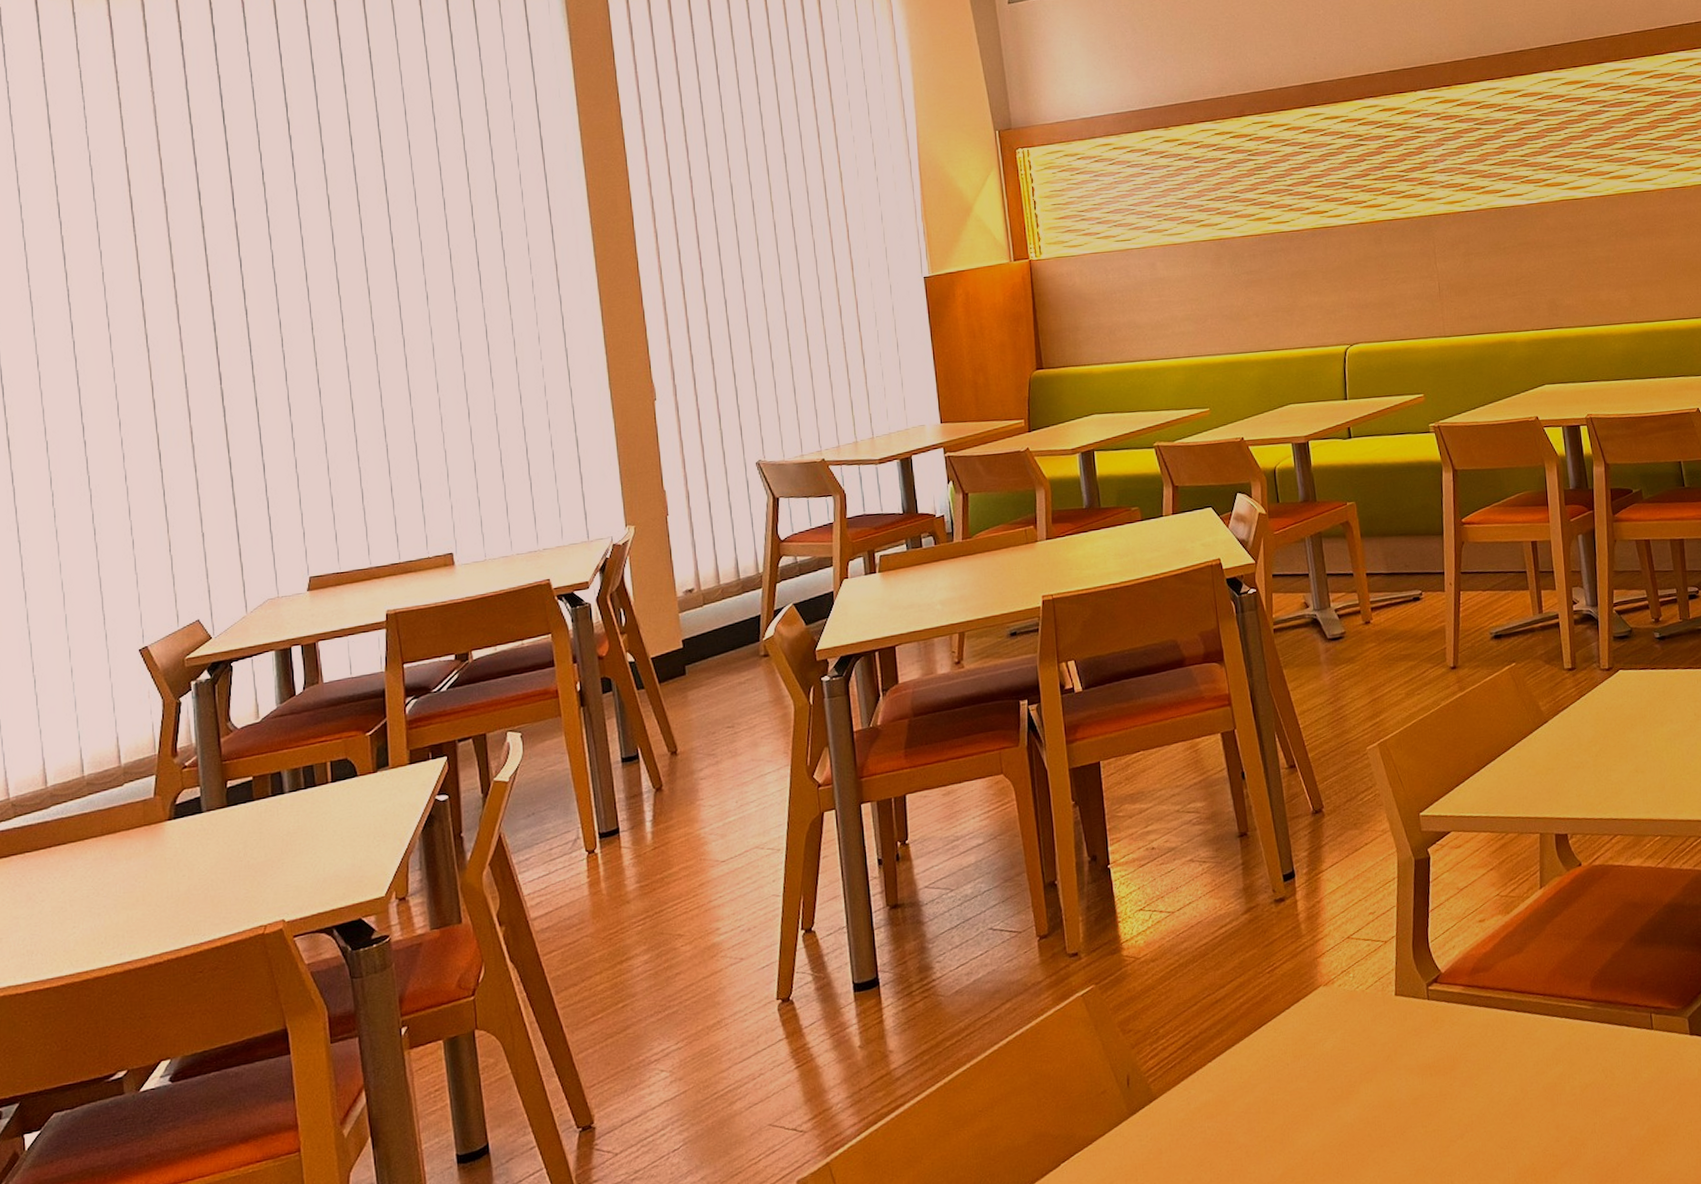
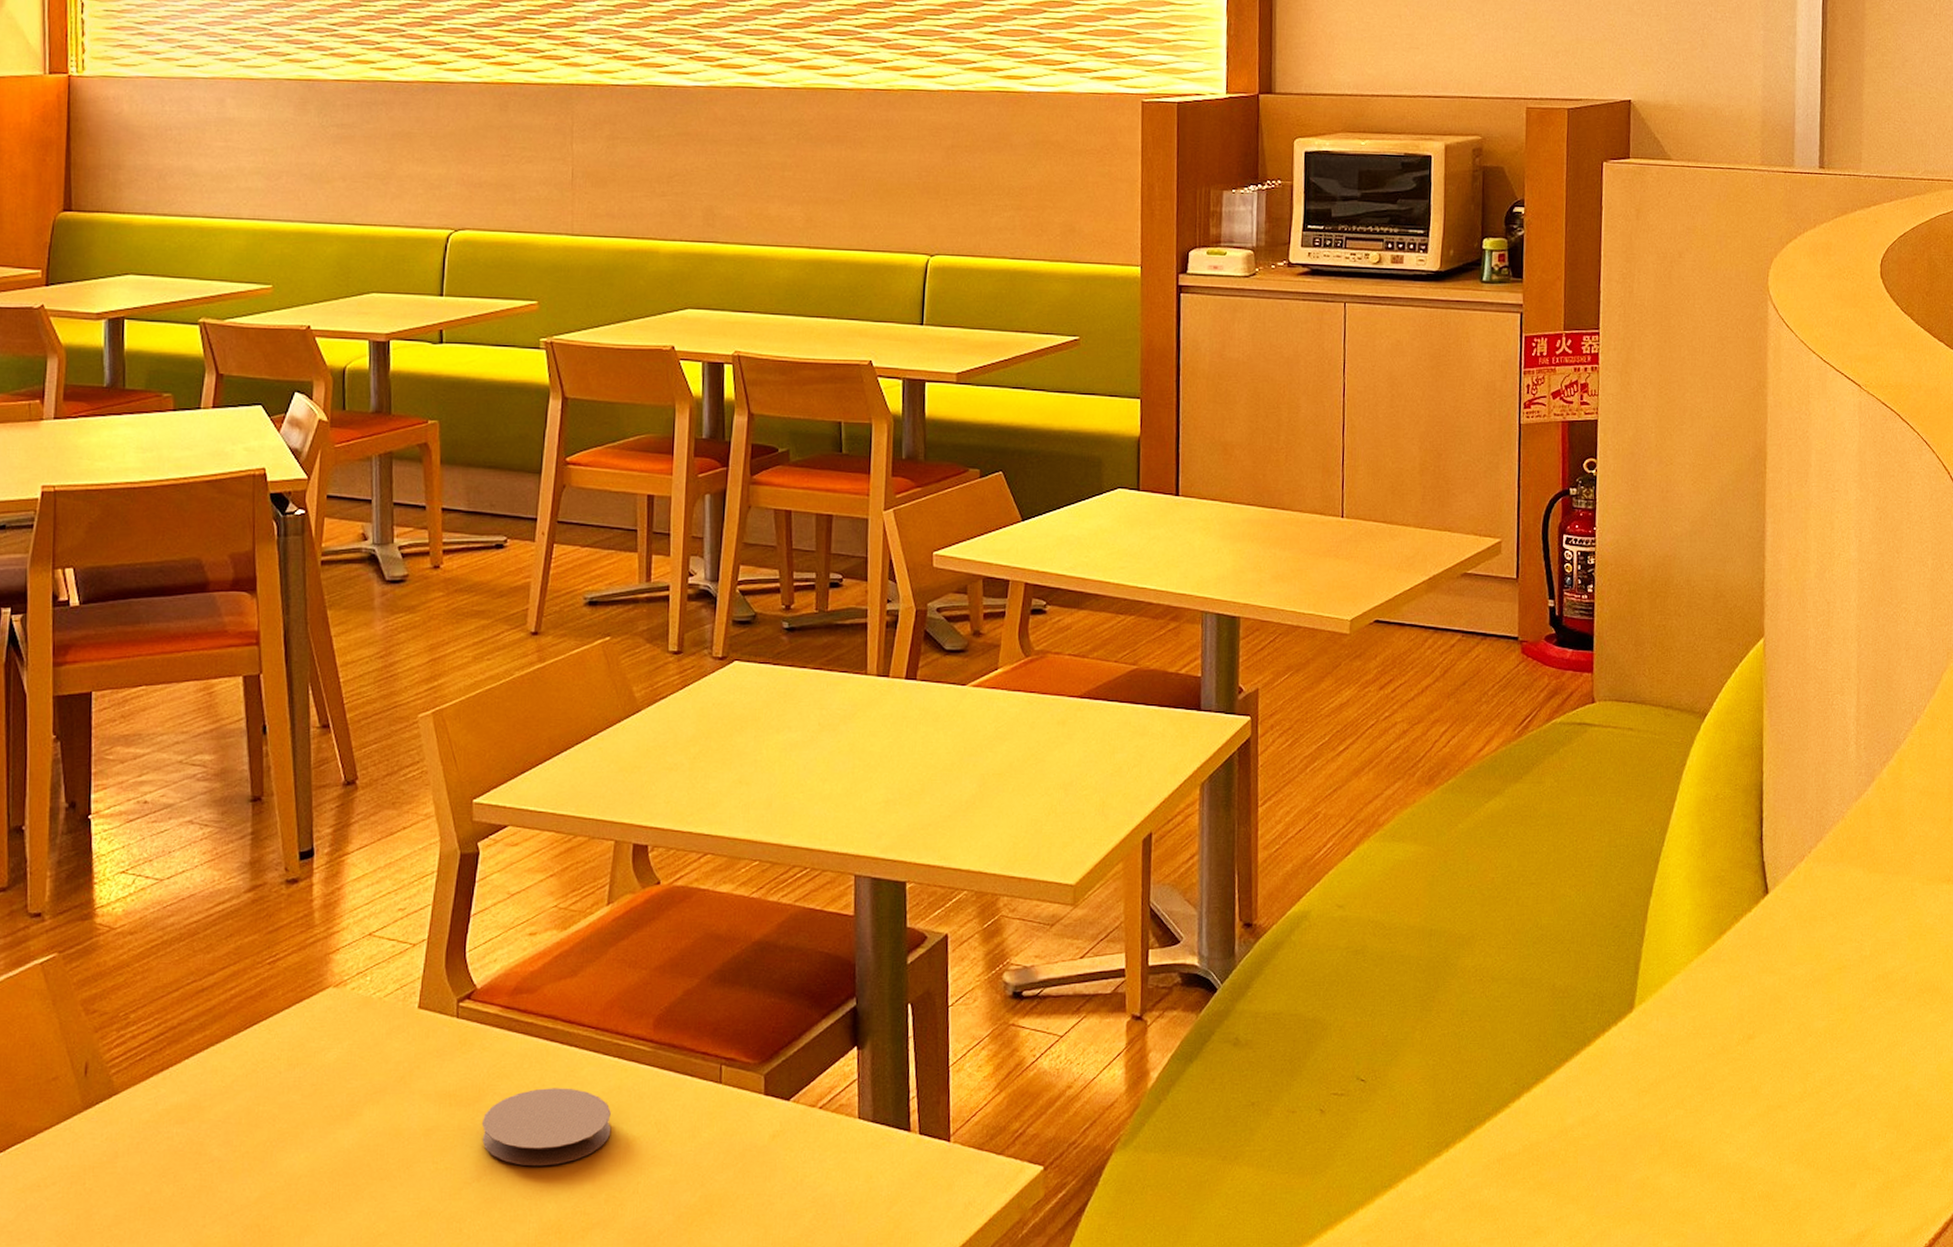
coaster: none [1458,1049,1567,1121] -> present [481,1088,612,1167]

